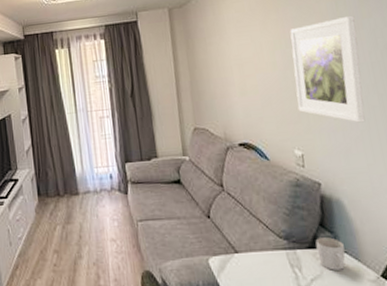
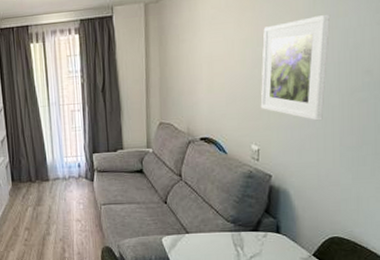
mug: present [315,237,346,270] -> none [259,222,284,250]

